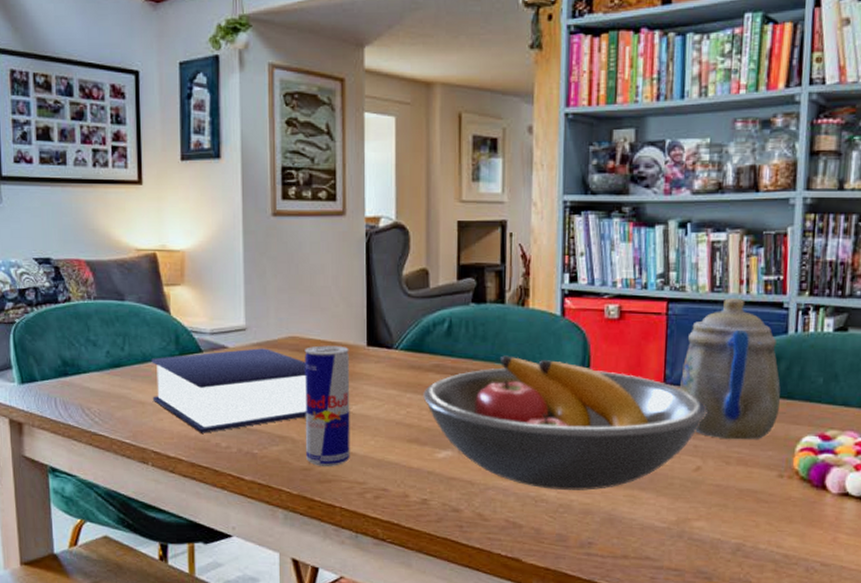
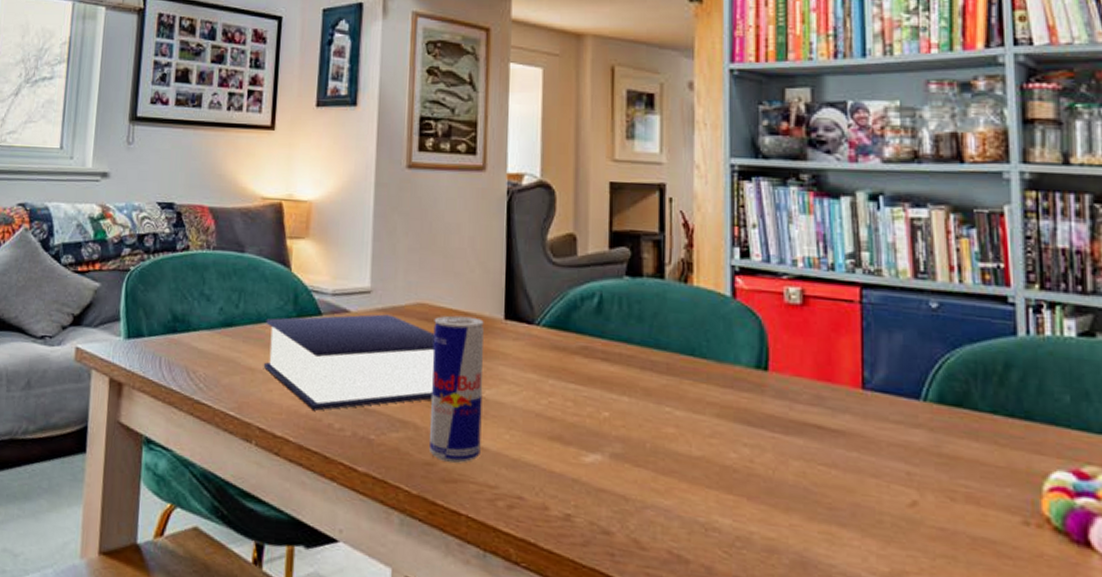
fruit bowl: present [423,355,707,491] -> none [568,340,921,521]
teapot: present [680,298,781,440] -> none [883,287,1015,471]

